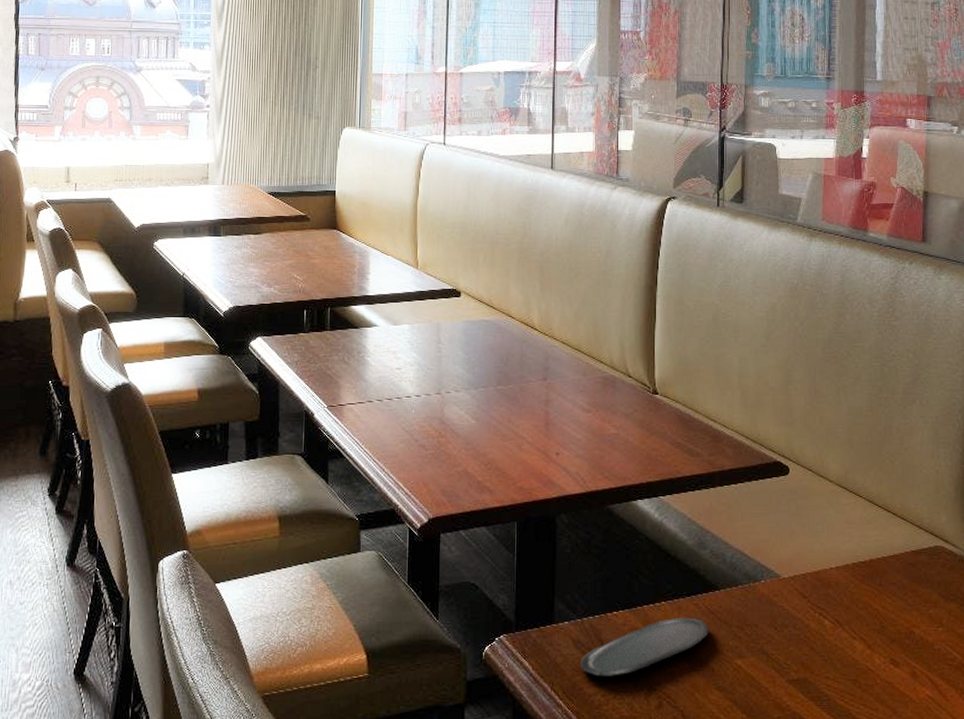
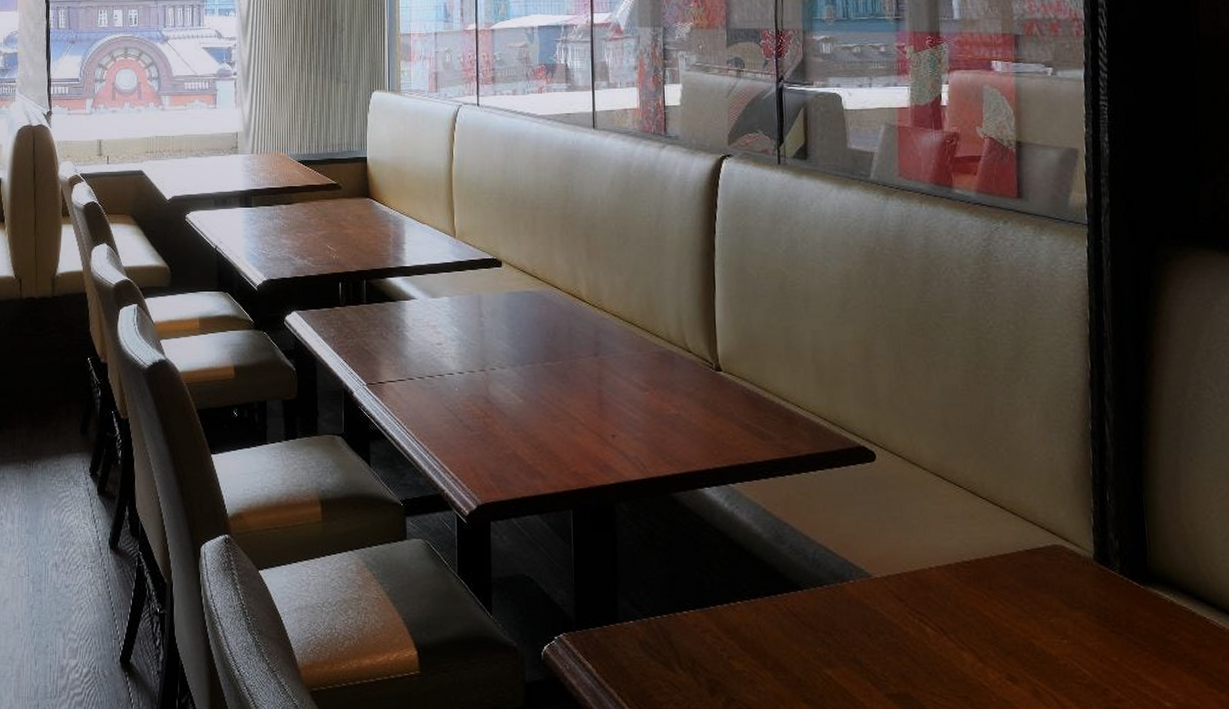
oval tray: present [580,617,709,676] -> none [649,619,792,683]

